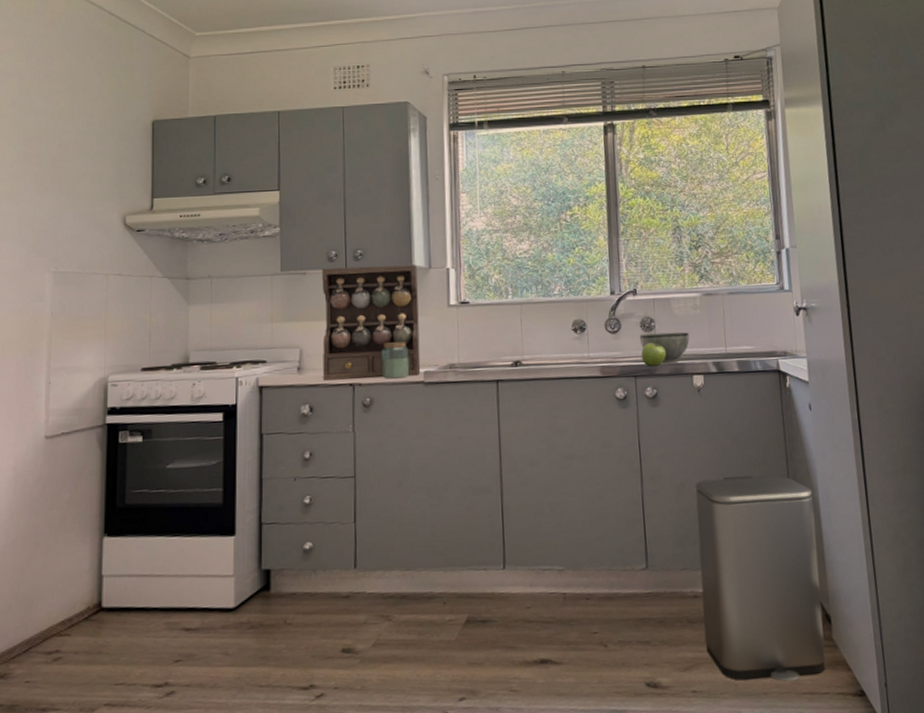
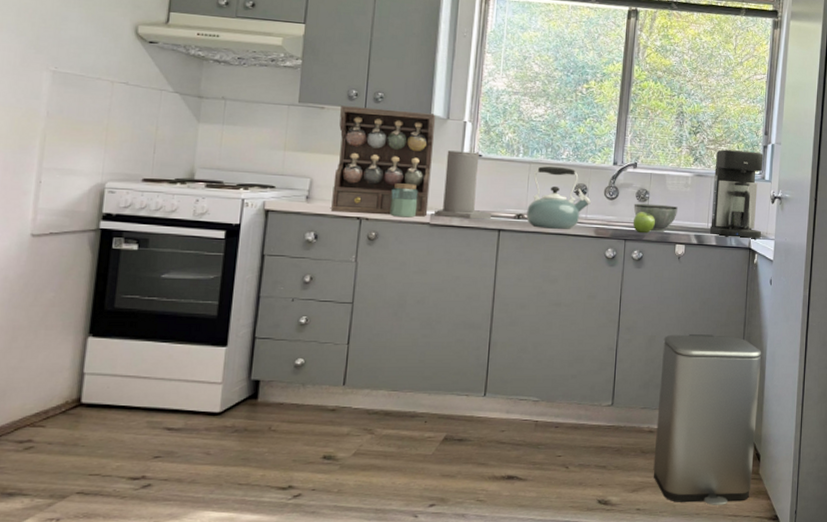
paper towel: none [428,299,488,374] -> present [434,150,492,220]
kettle: none [523,304,592,374] -> present [526,166,591,230]
coffee maker: none [724,259,790,362] -> present [709,149,764,239]

